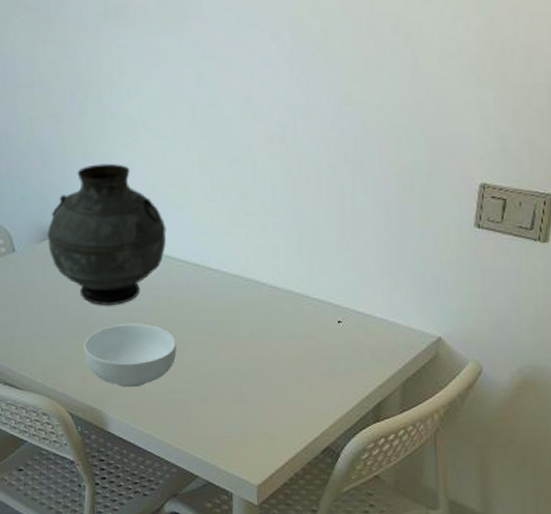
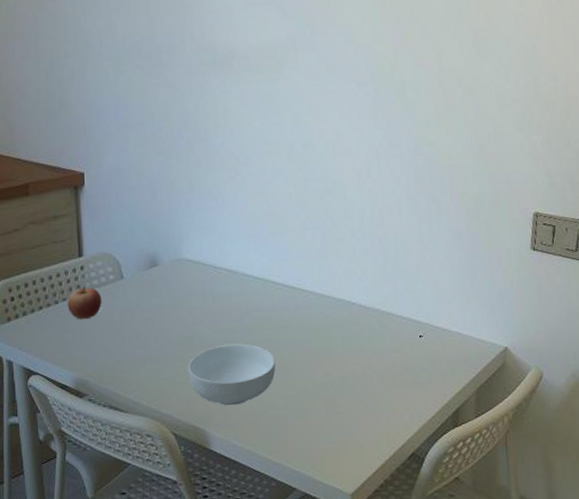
vase: present [47,163,167,305] -> none [154,195,266,328]

